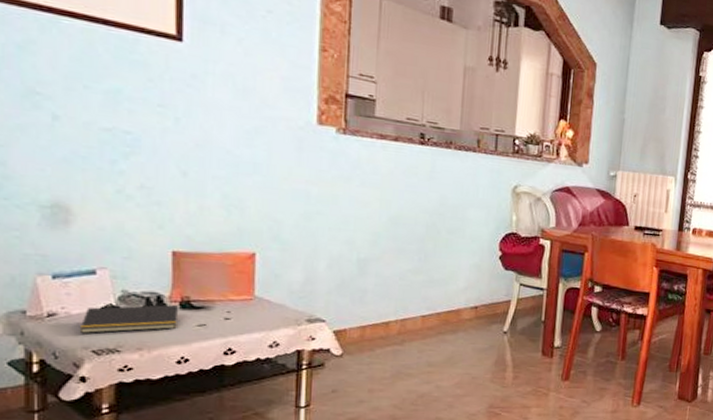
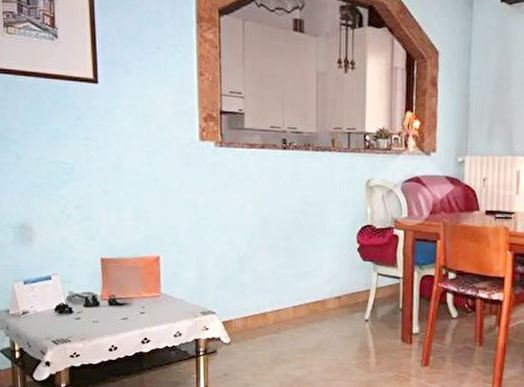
notepad: present [79,305,178,333] -> none [43,302,108,327]

